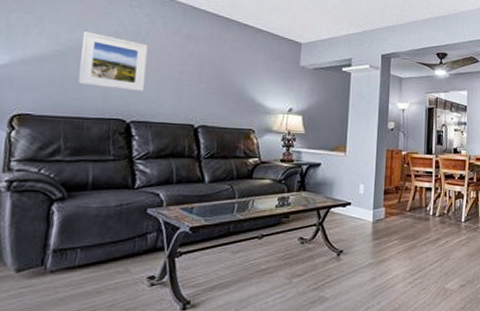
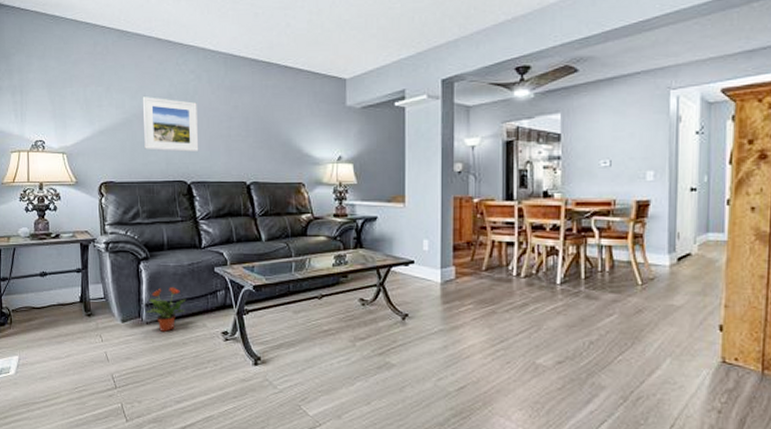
potted plant: none [51,229,107,280] -> present [145,286,185,332]

